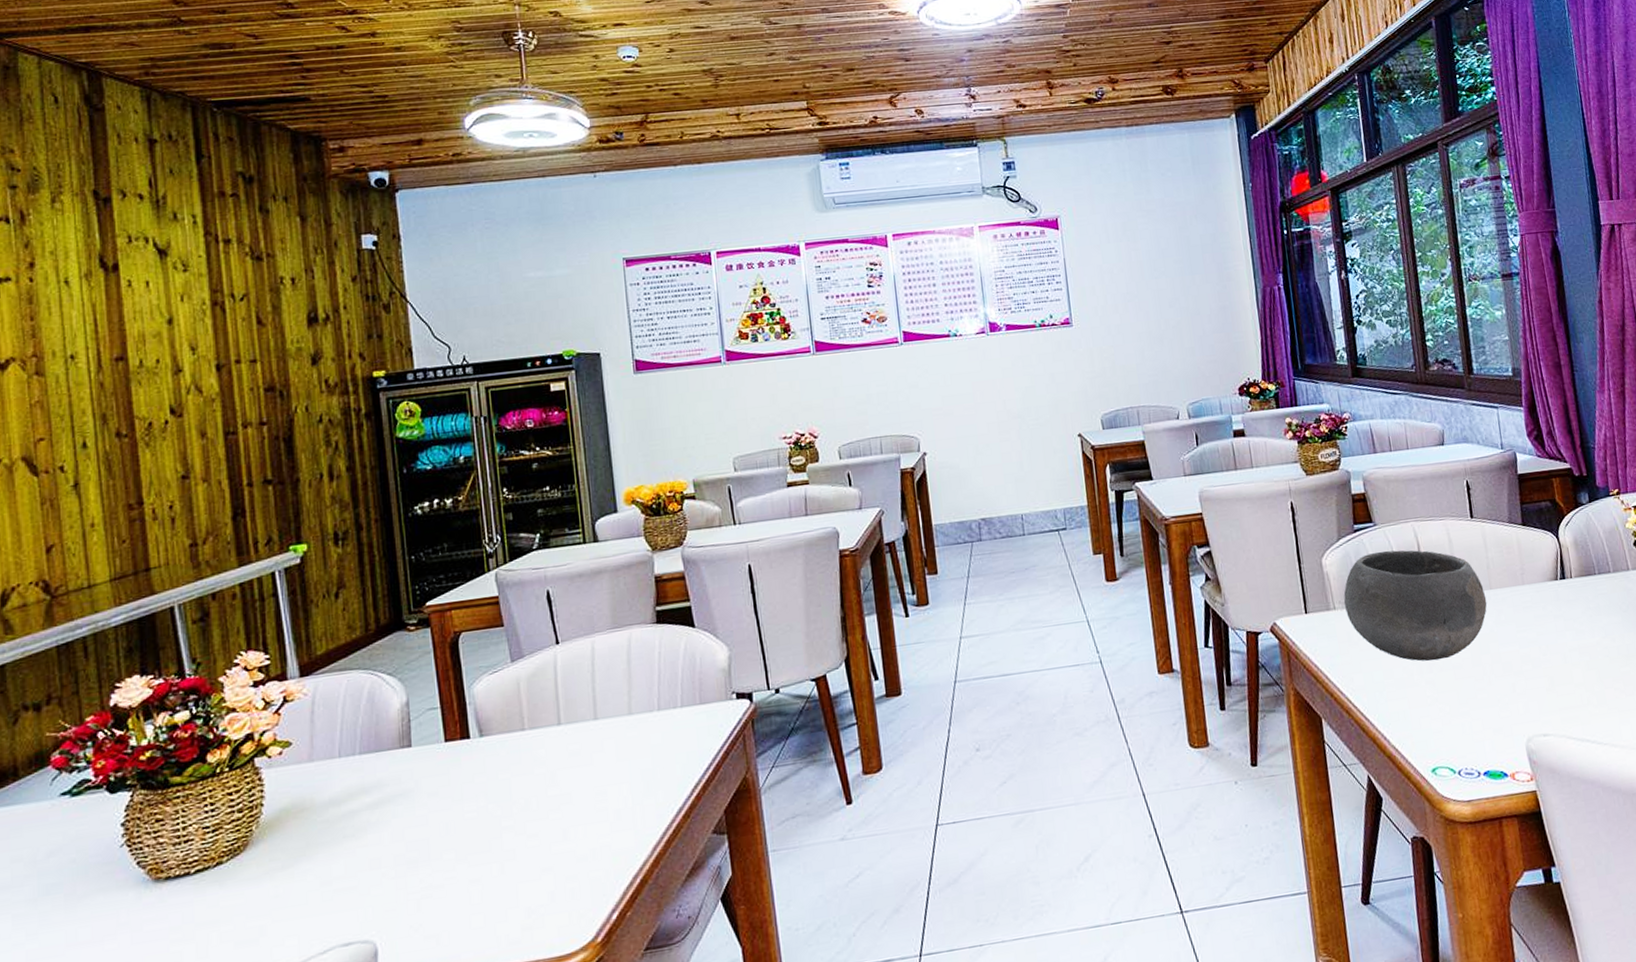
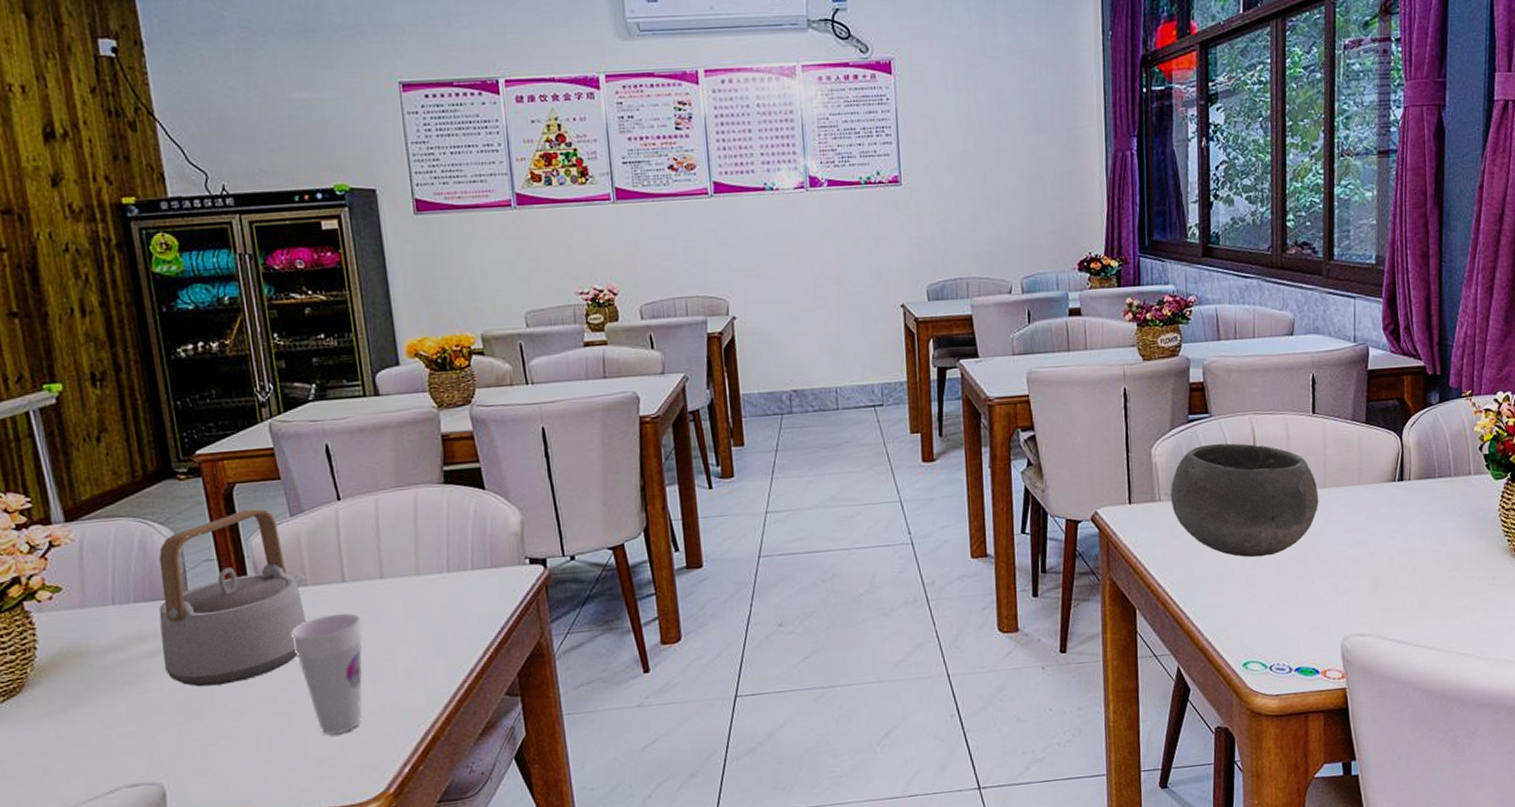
teapot: none [382,656,524,838] -> present [158,509,306,687]
cup: none [508,756,576,882] -> present [291,613,363,735]

